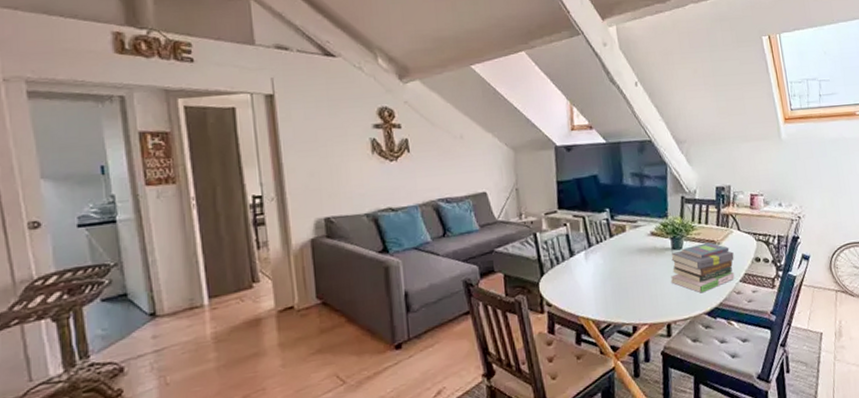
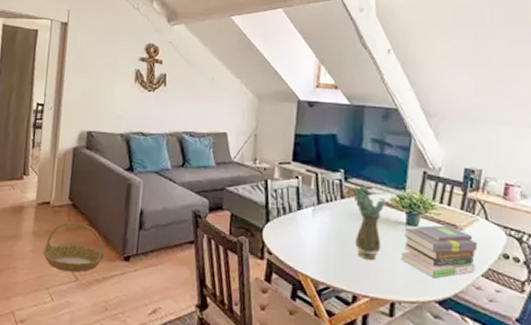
basket: none [296,321,372,378] -> present [42,222,105,273]
vase: none [620,219,653,290] -> present [353,183,386,260]

